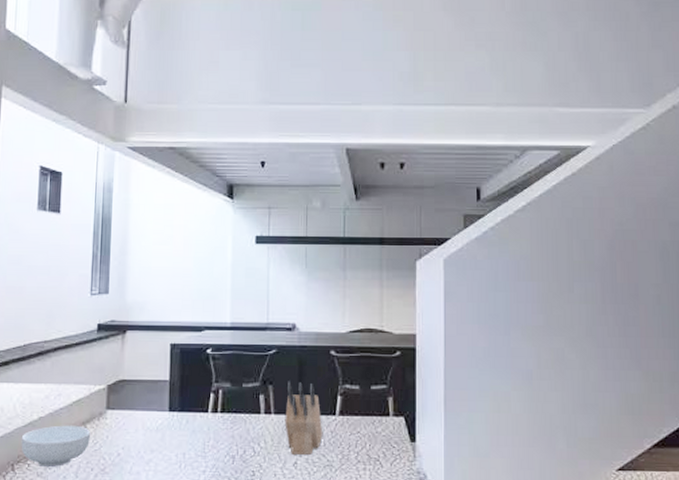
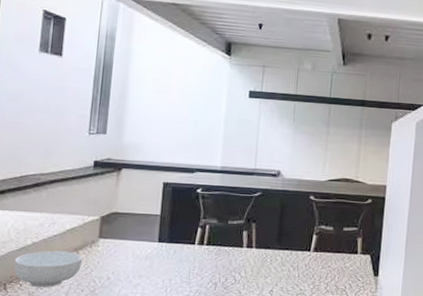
knife block: present [284,381,323,455] -> none [264,220,298,284]

